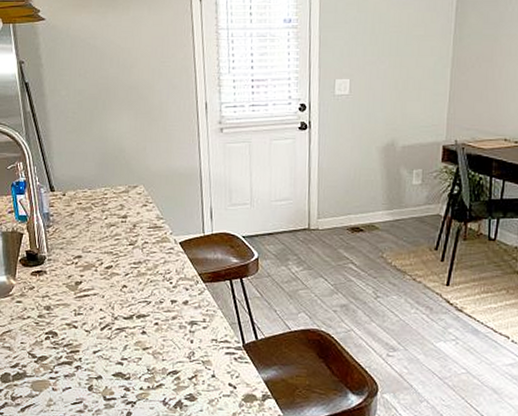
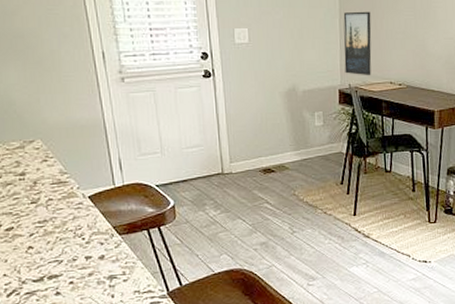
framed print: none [452,60,489,132] -> present [343,11,372,76]

